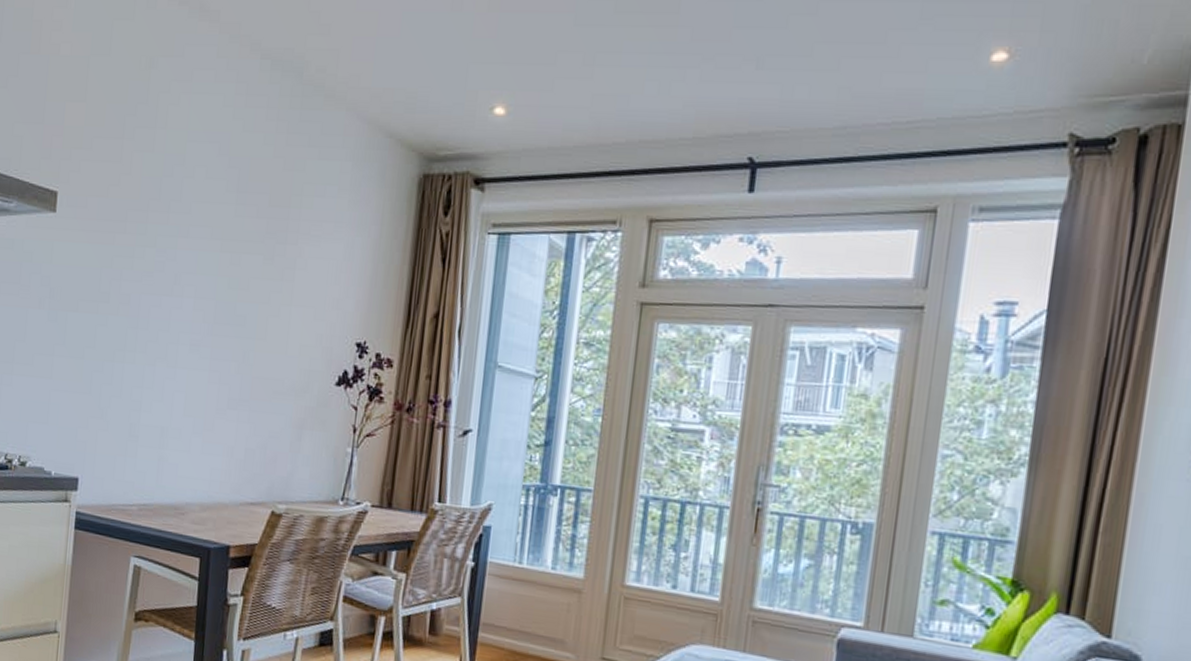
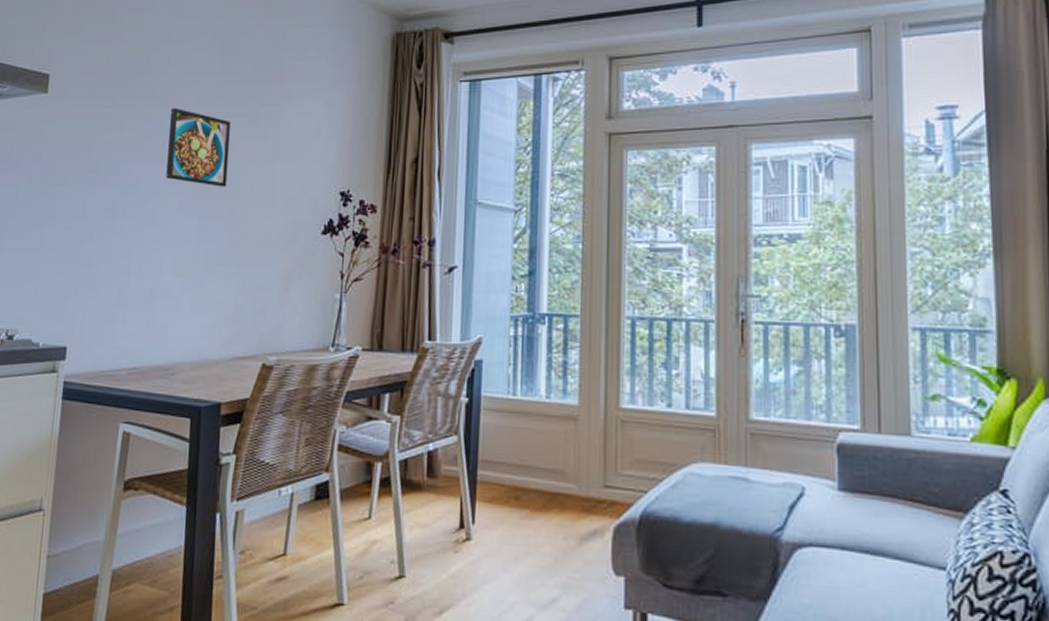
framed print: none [178,238,247,328] -> present [166,107,232,187]

